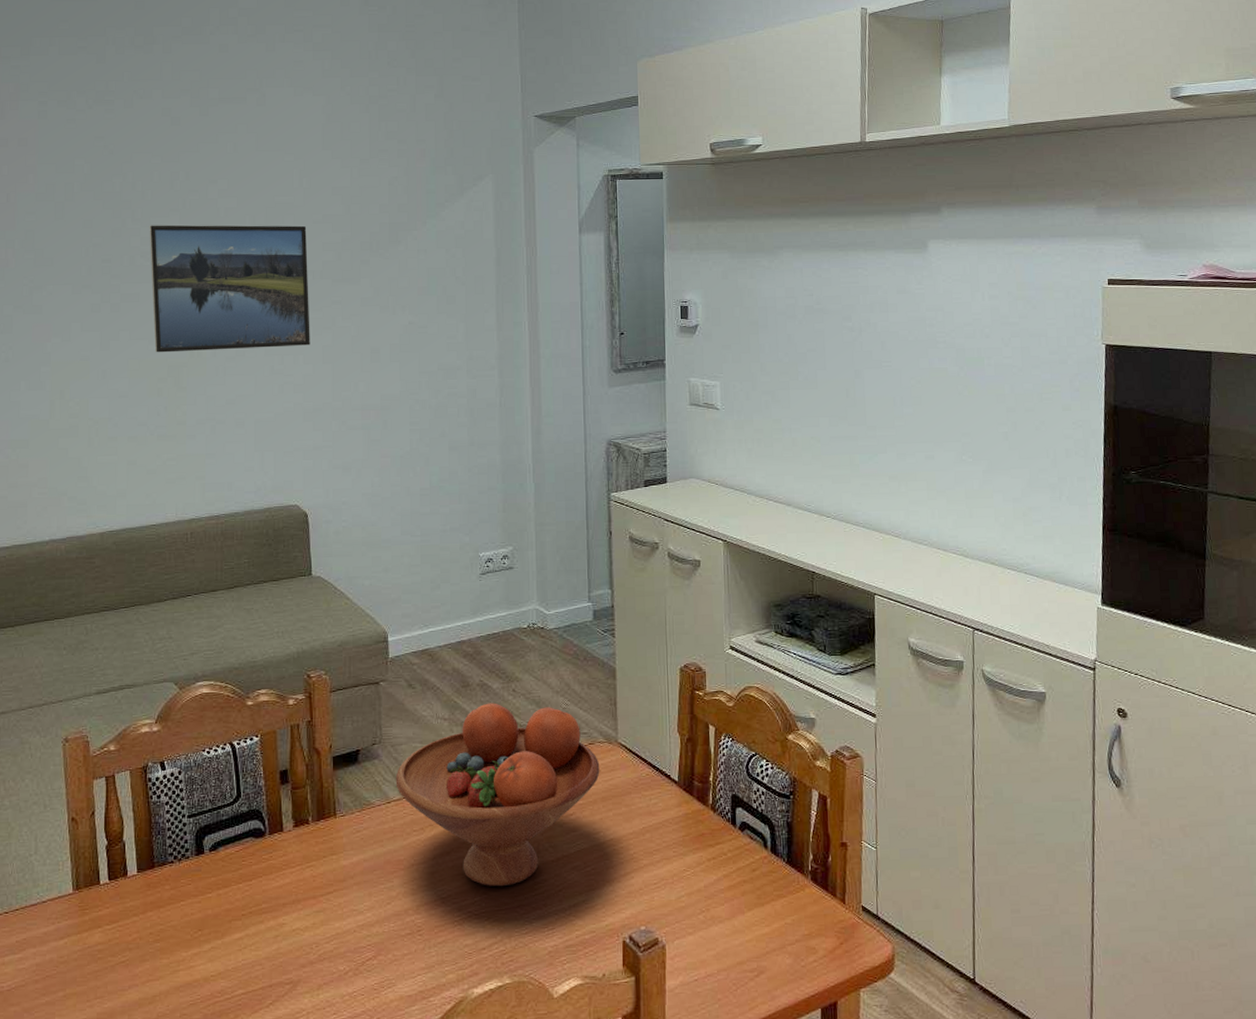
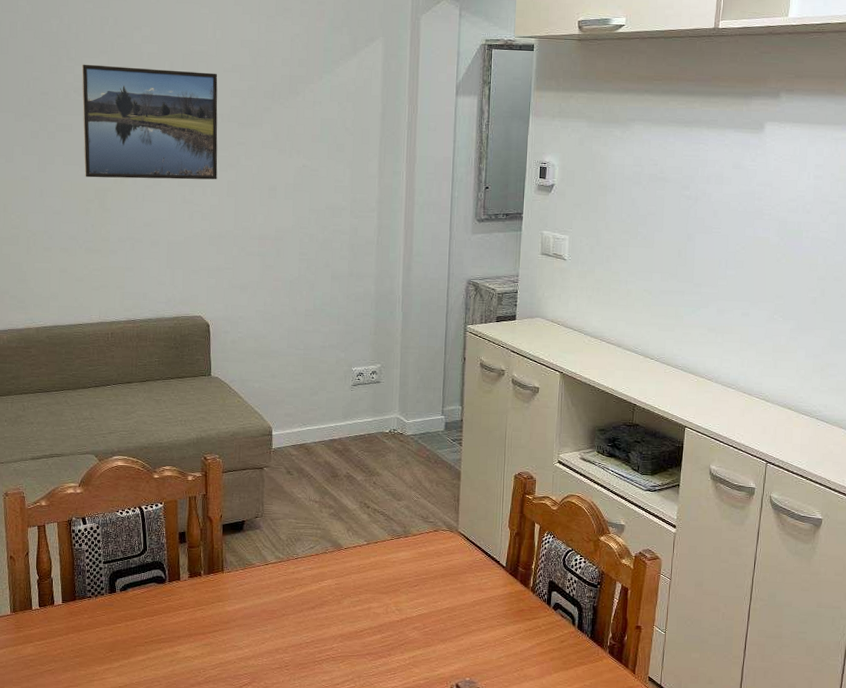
fruit bowl: present [395,703,600,887] -> none [273,491,442,638]

